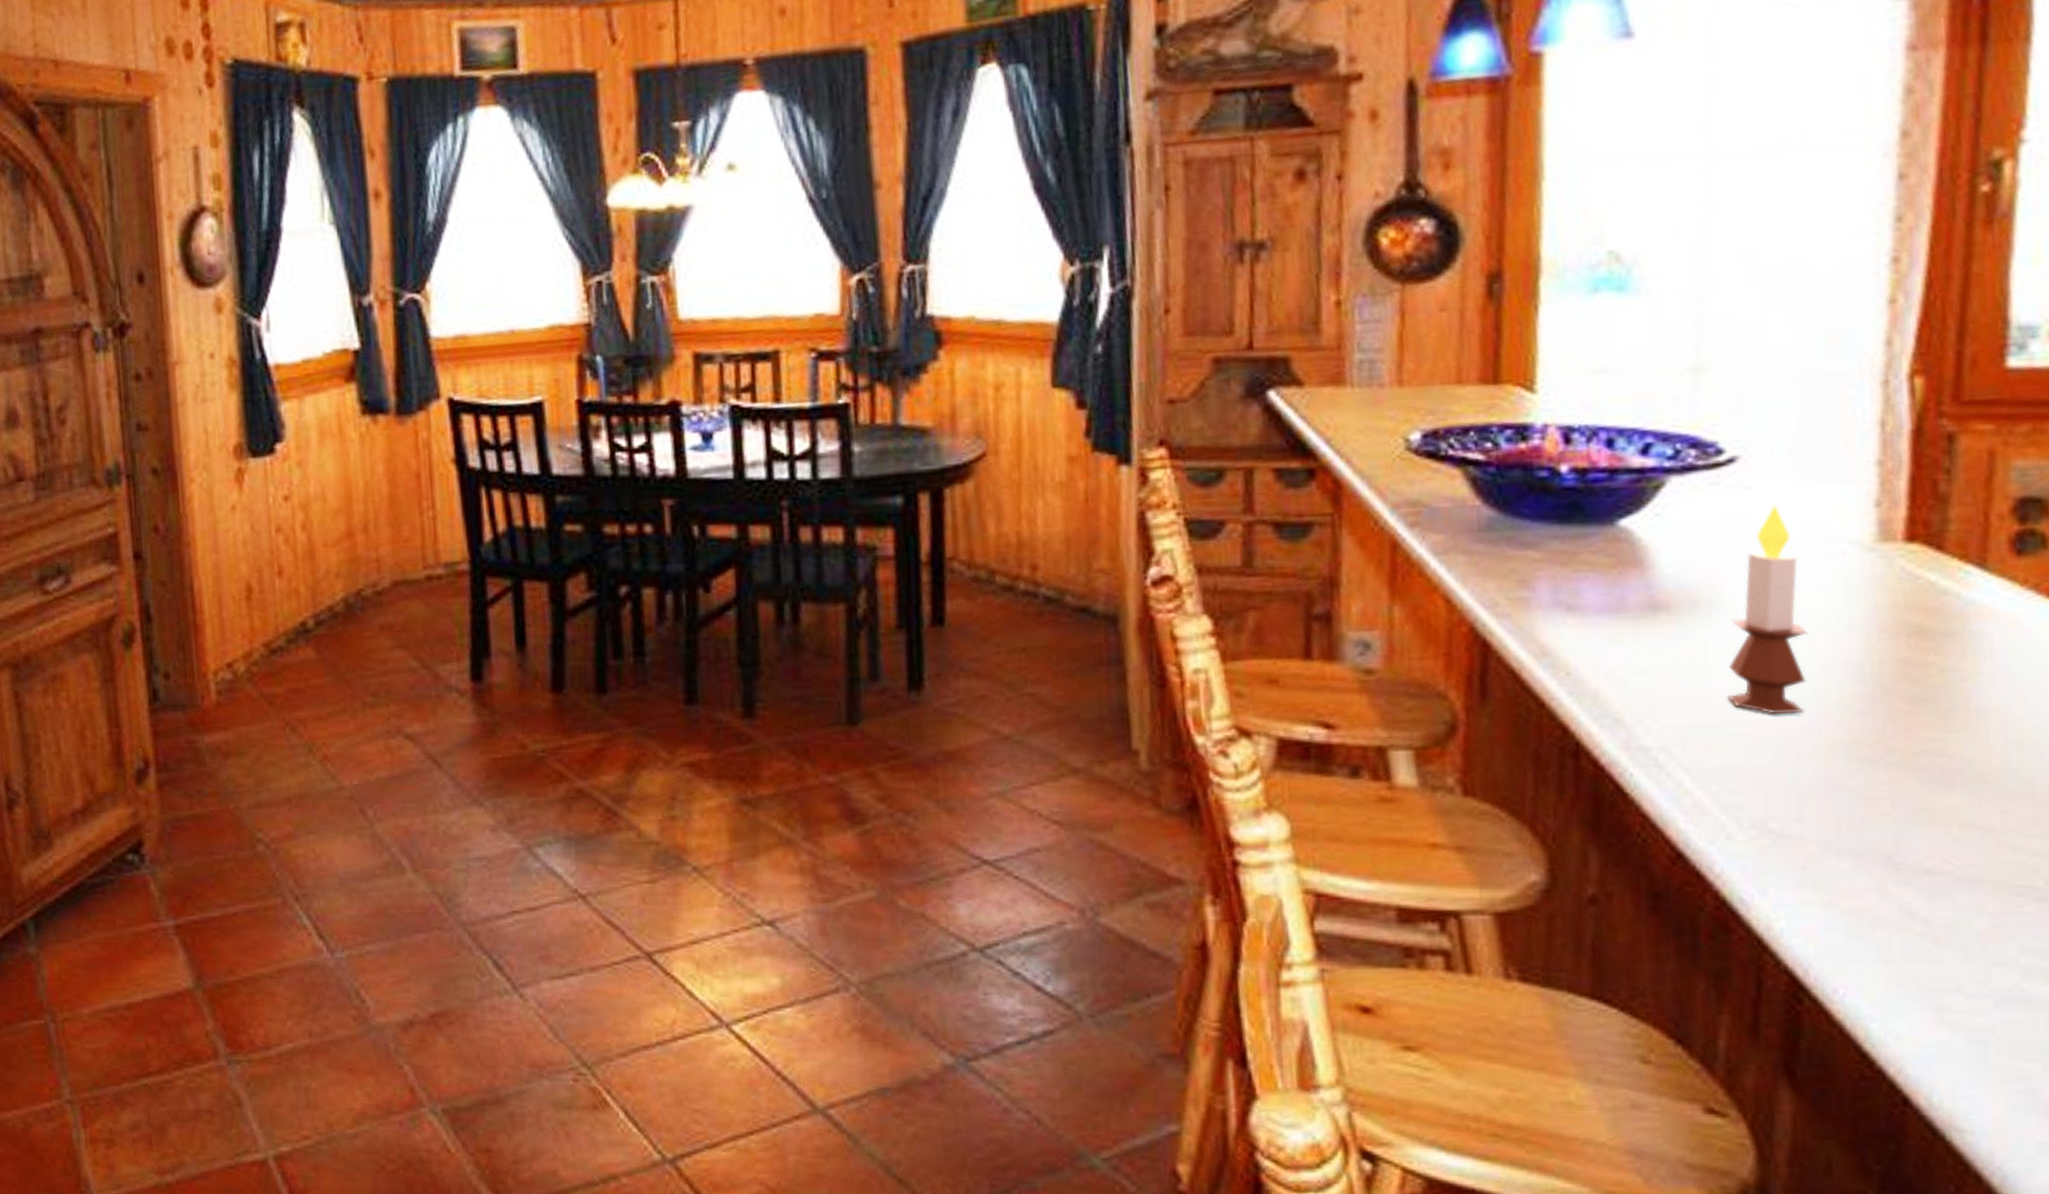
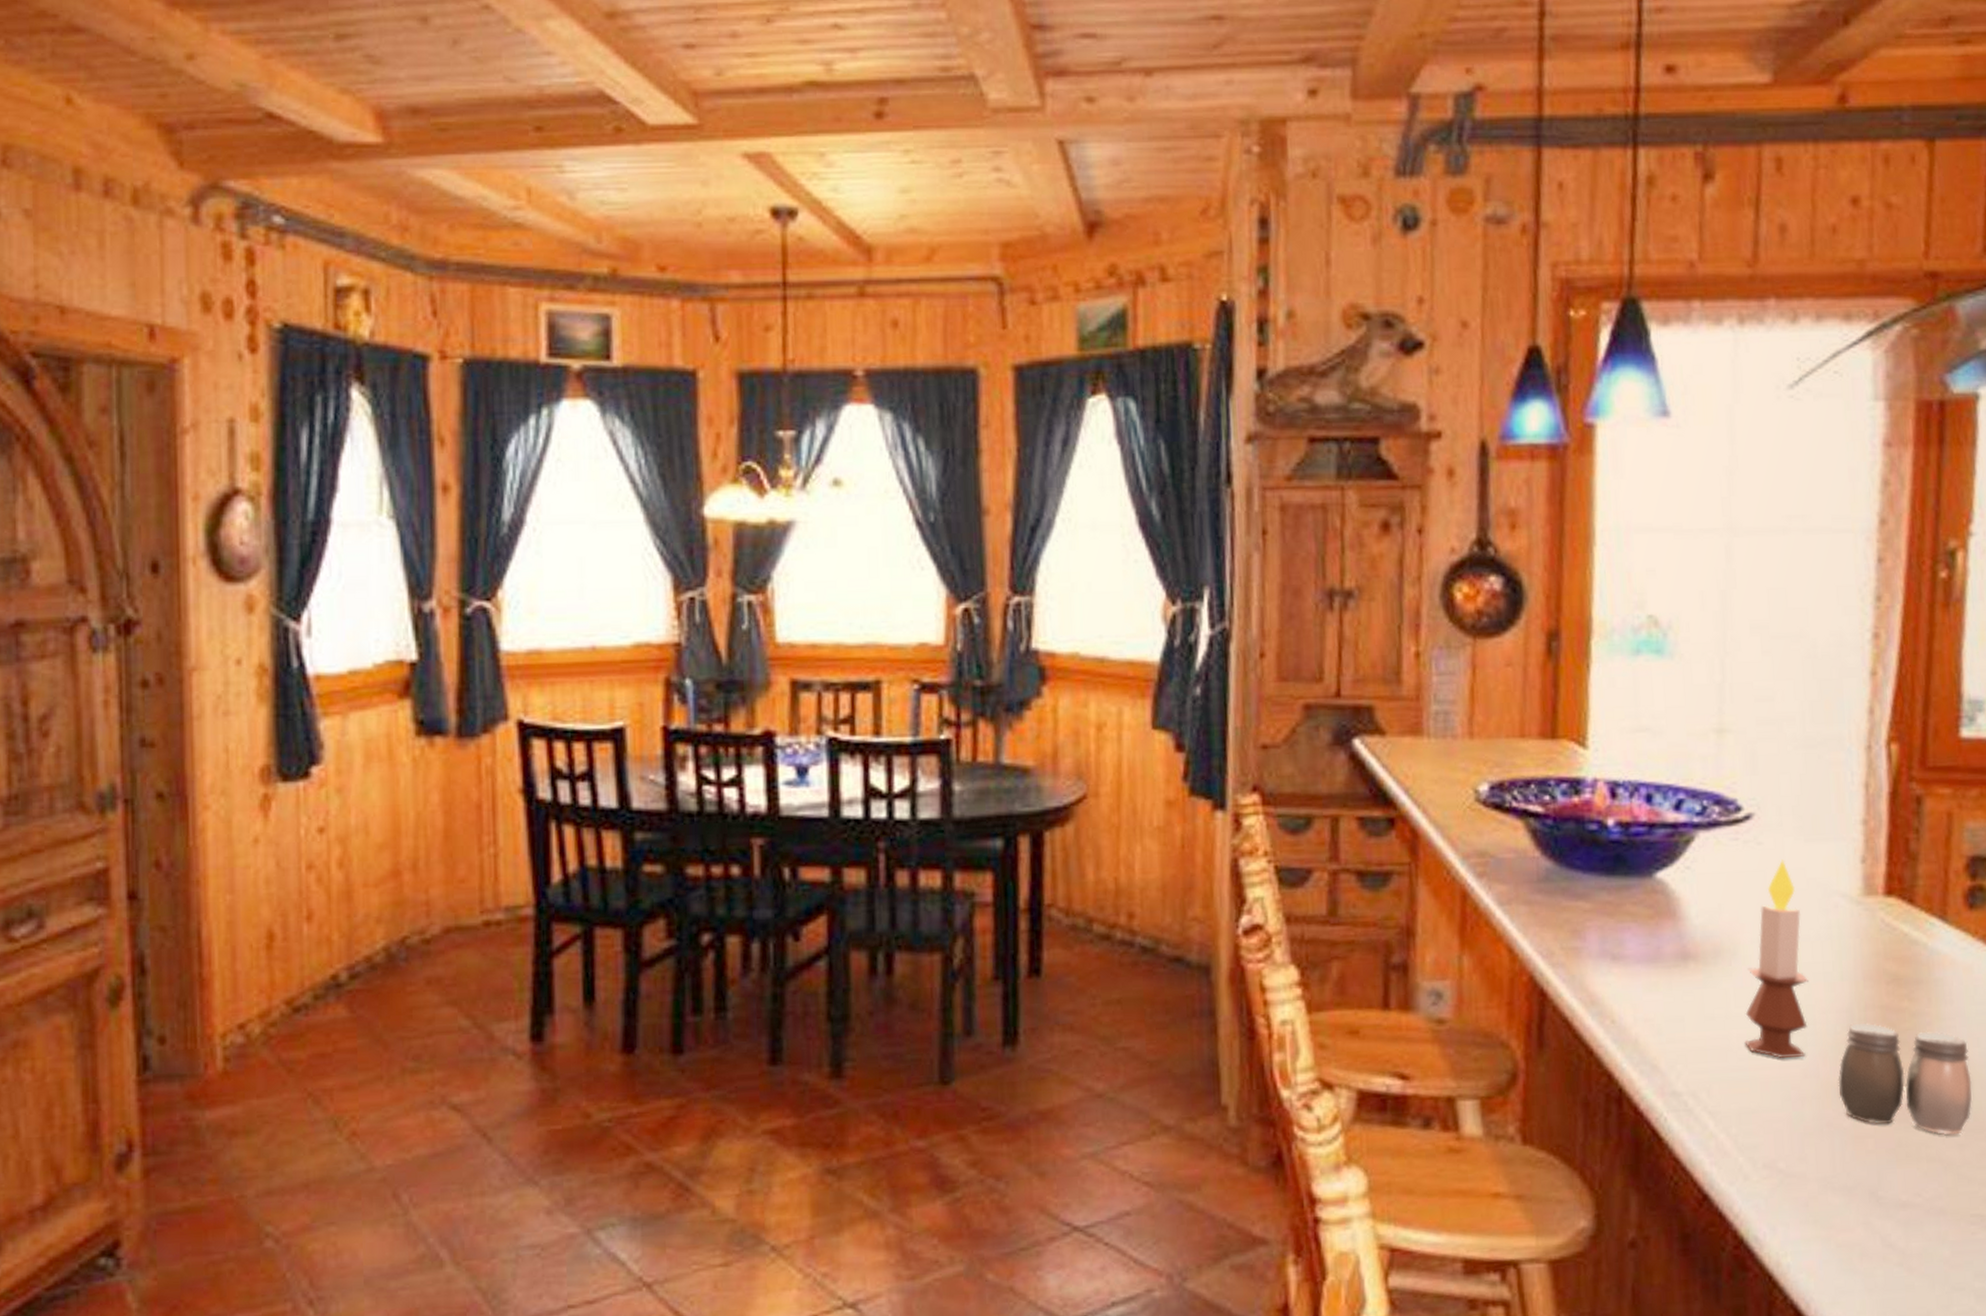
salt and pepper shaker: none [1844,679,2019,800] -> present [1838,1023,1972,1135]

